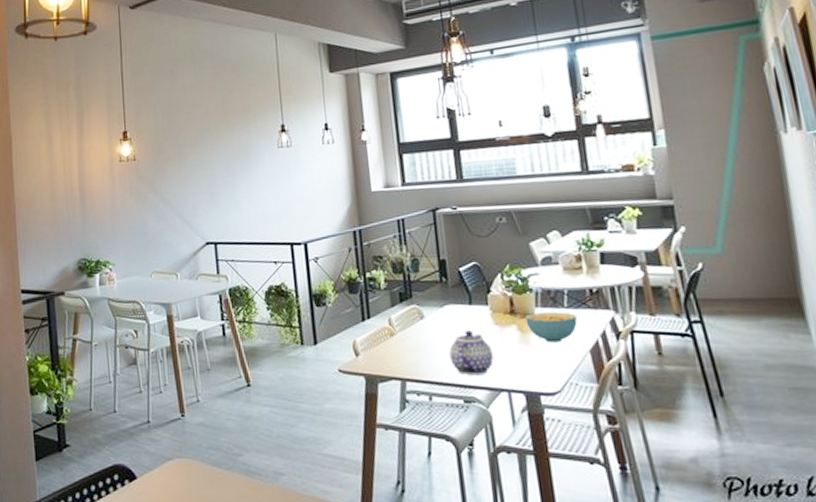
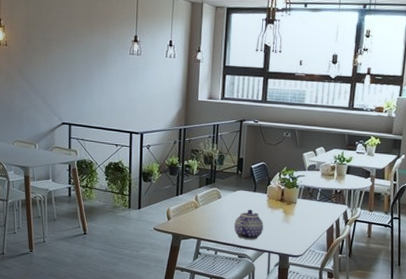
cereal bowl: present [525,312,577,343] -> none [289,202,323,223]

